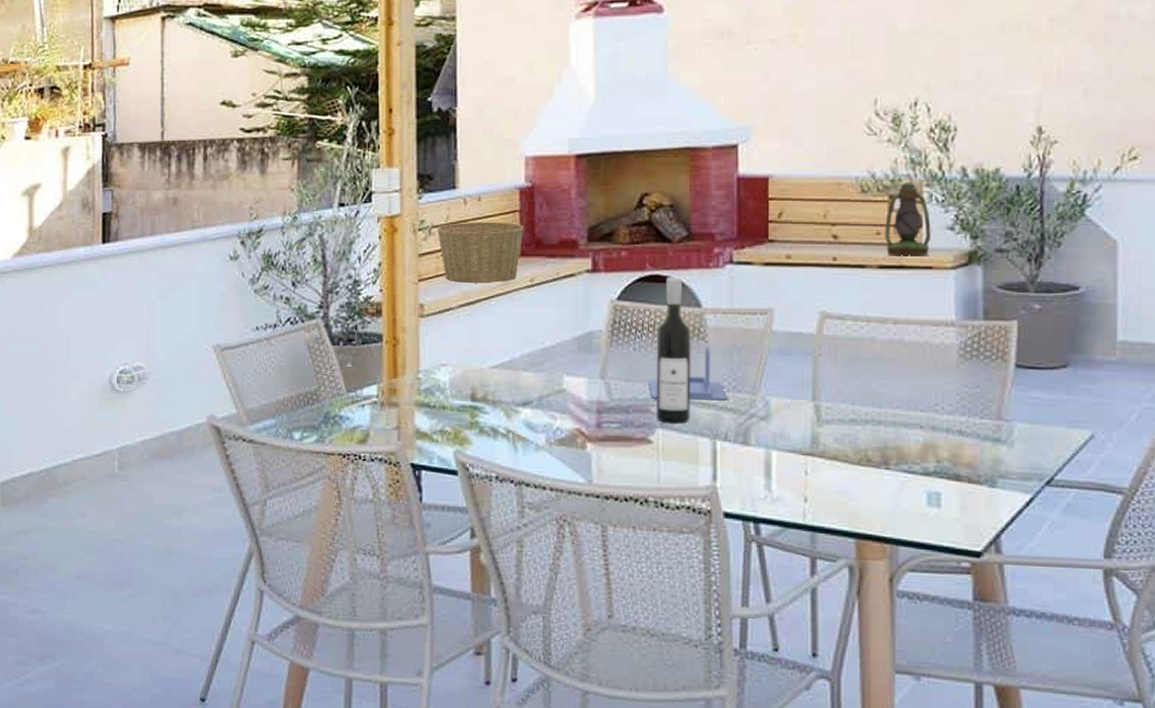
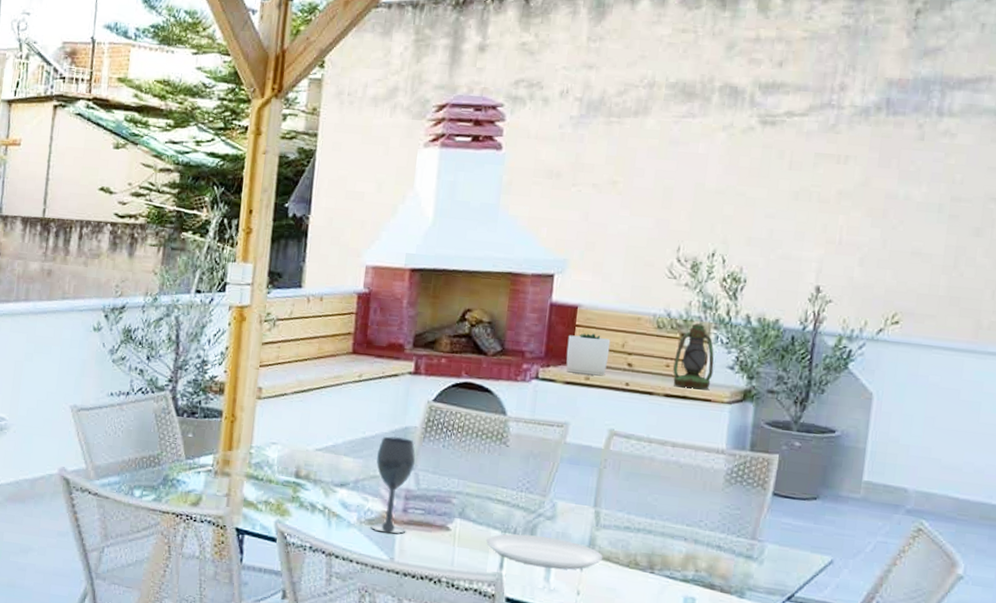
basket: present [437,221,524,283] -> none [280,318,359,375]
wine glass: none [560,343,605,453] -> present [370,436,416,534]
napkin holder: present [649,346,728,401] -> none [452,449,520,500]
bottle: present [656,277,691,424] -> none [456,386,495,515]
plate: none [693,439,830,475] -> present [485,533,603,570]
planter: none [761,206,810,253] -> present [566,333,611,376]

